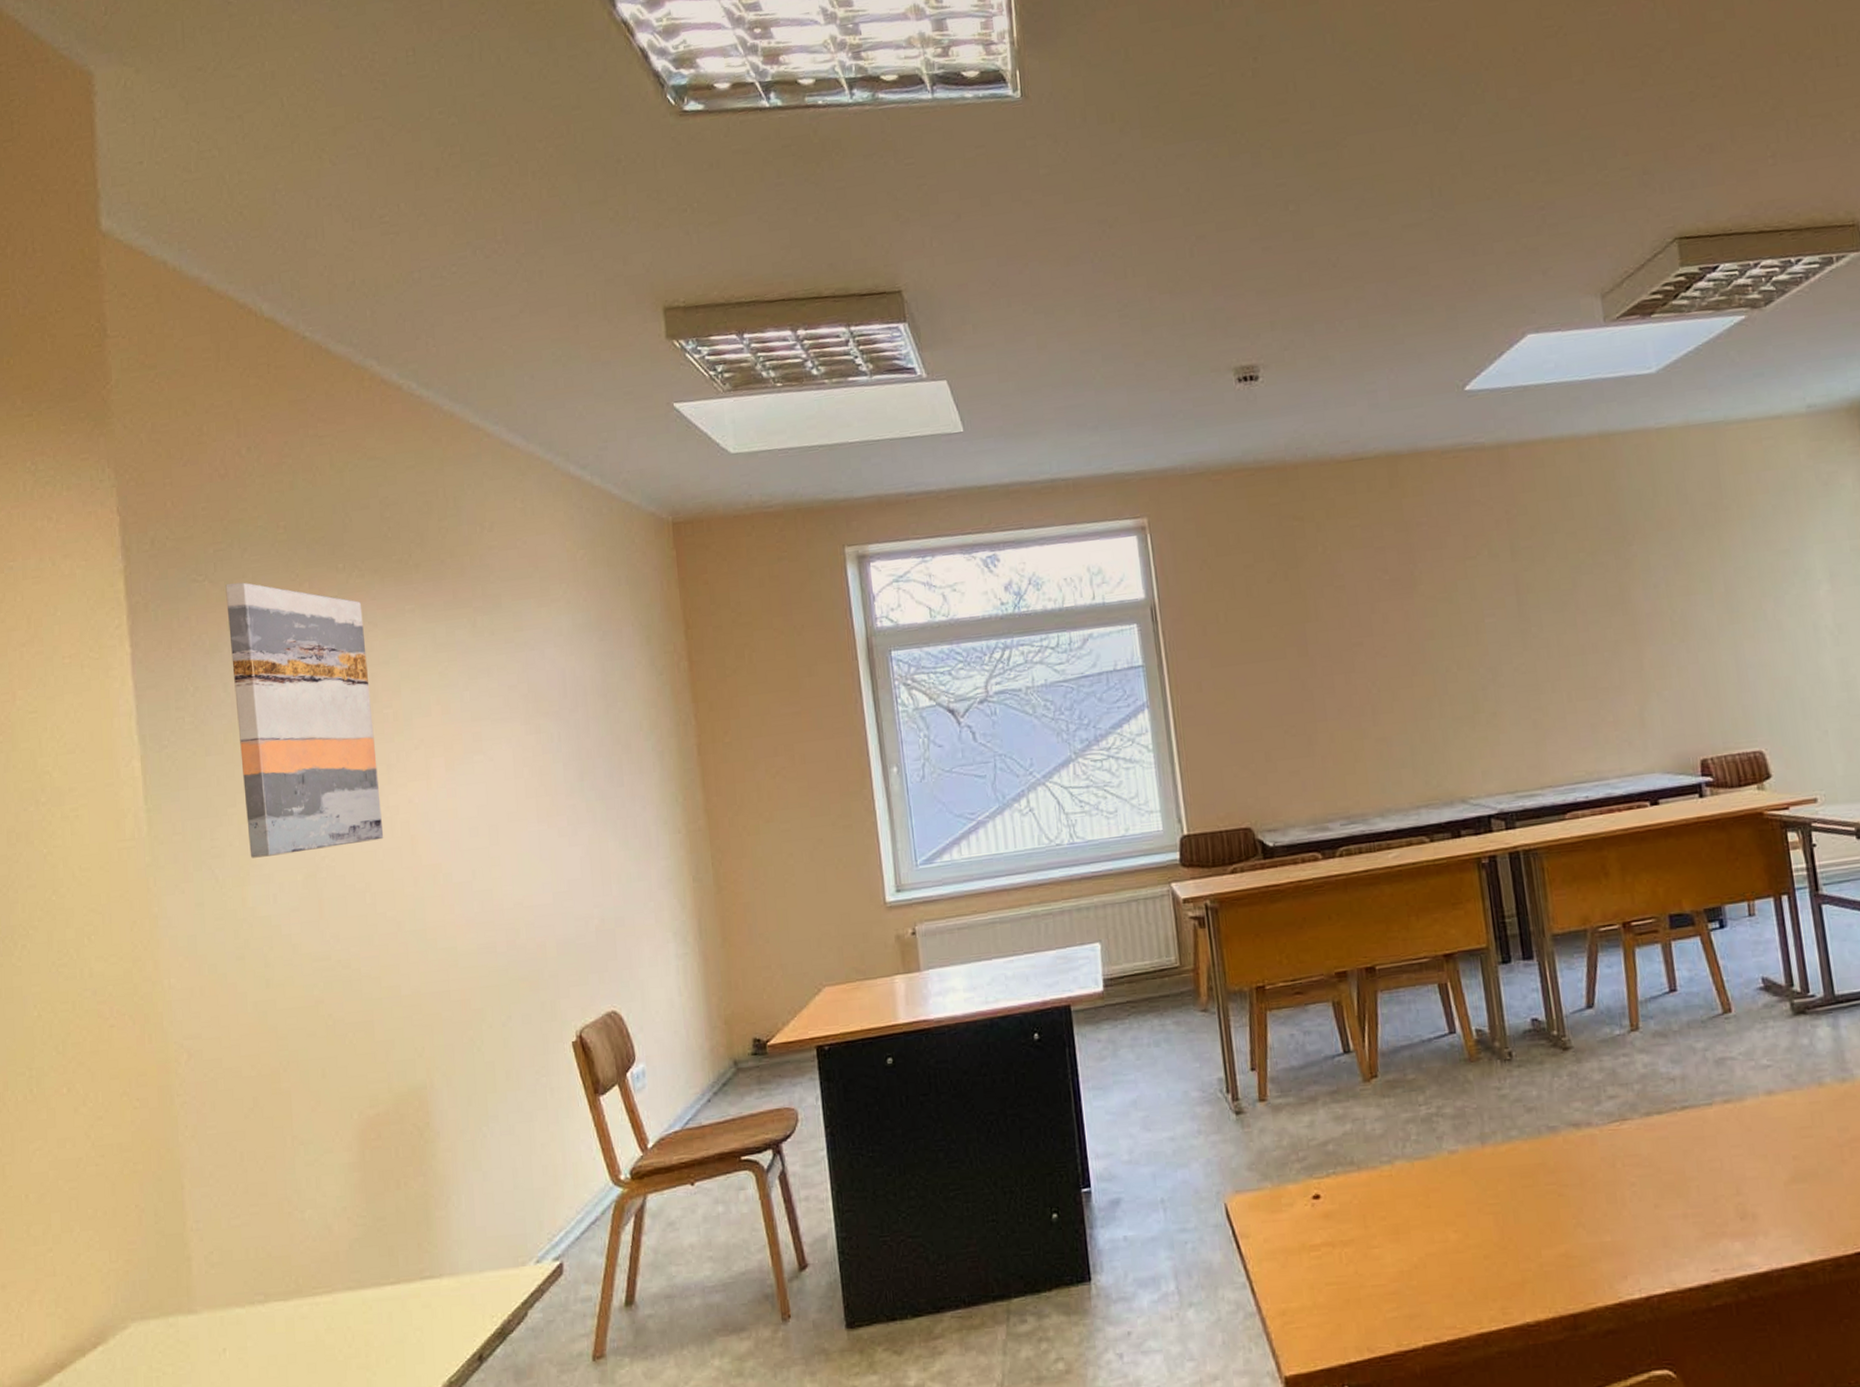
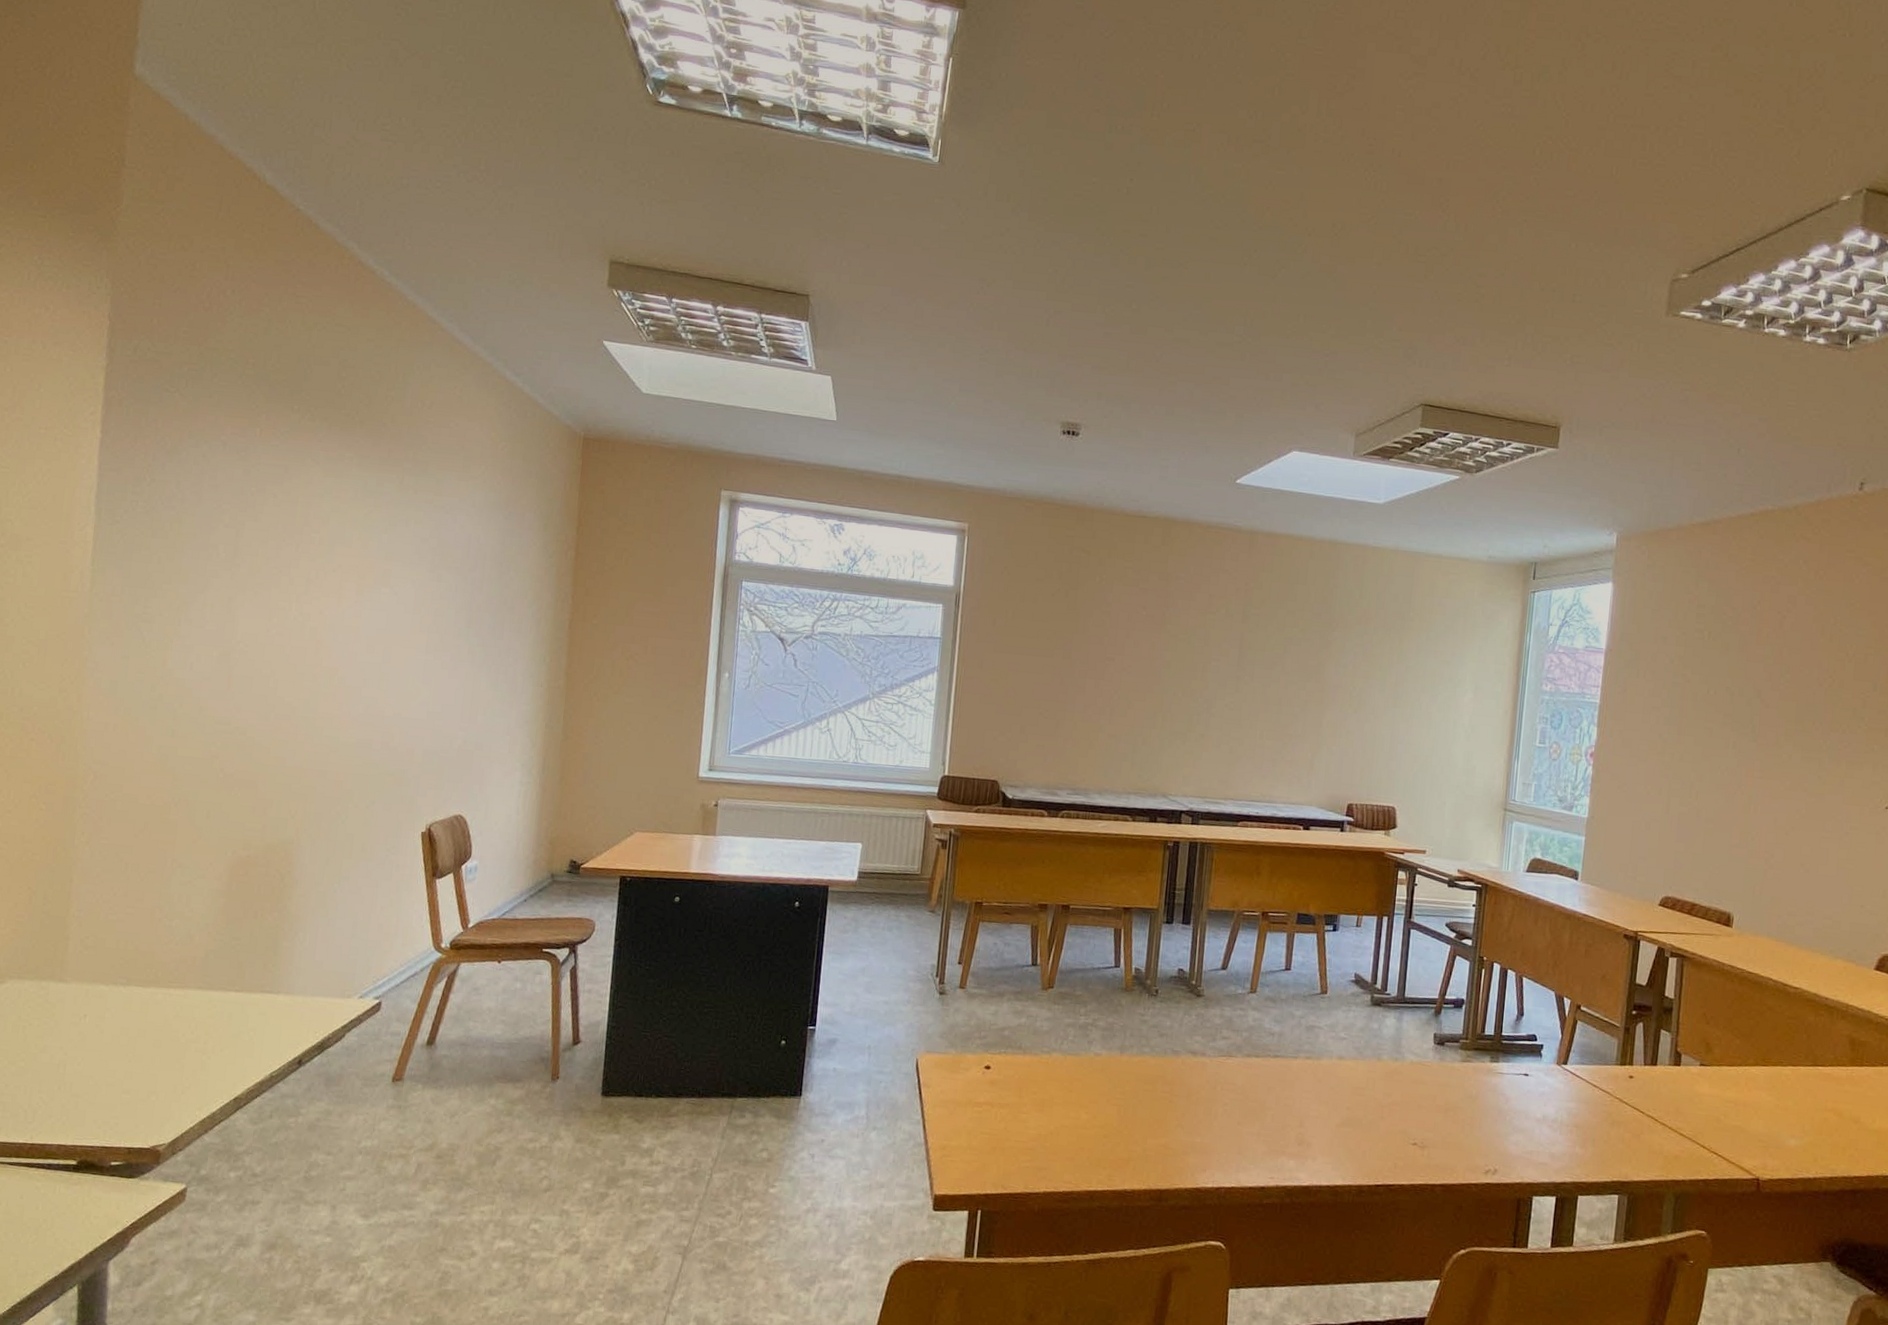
wall art: present [225,582,384,858] -> none [176,399,309,638]

